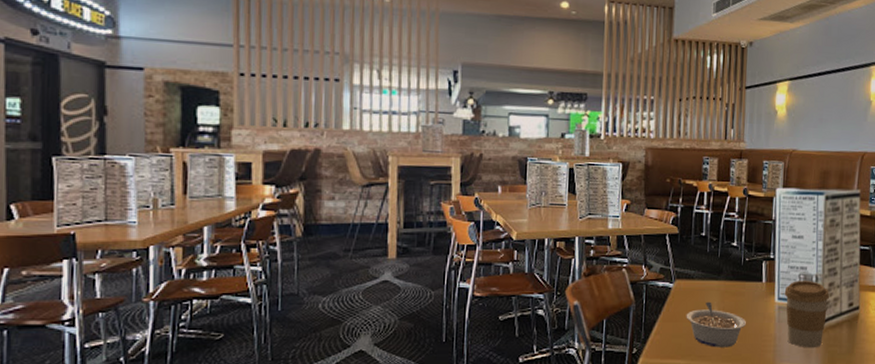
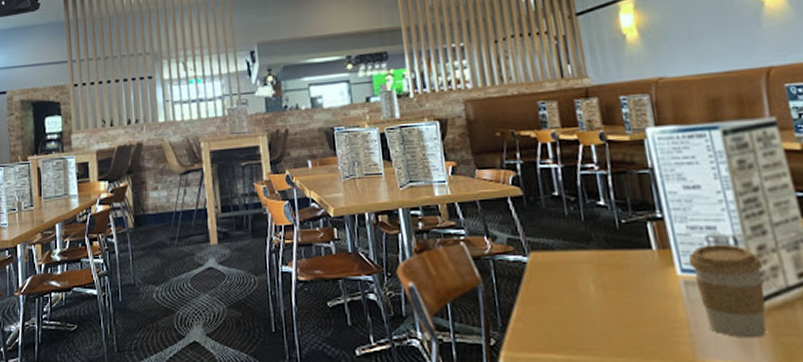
legume: present [686,301,747,348] -> none [552,278,642,338]

